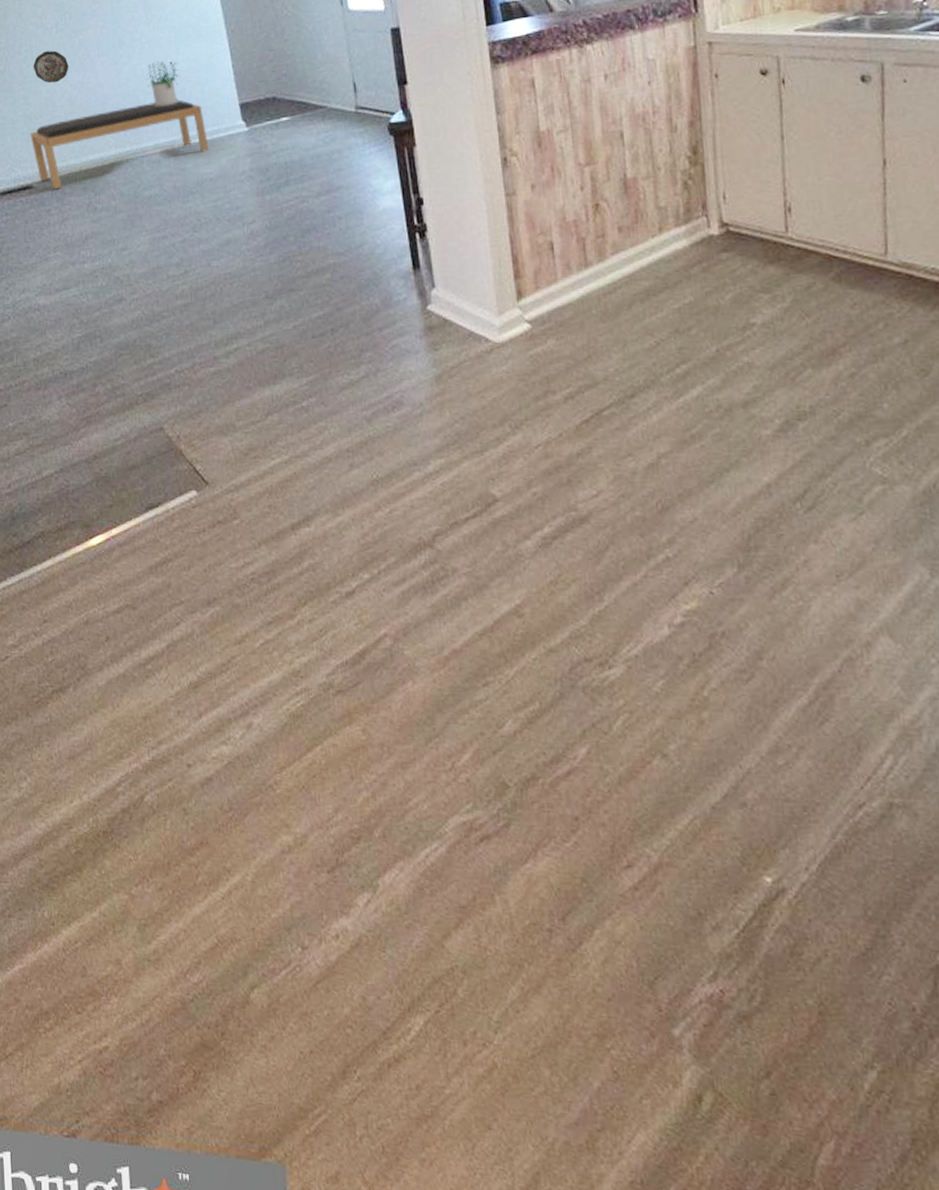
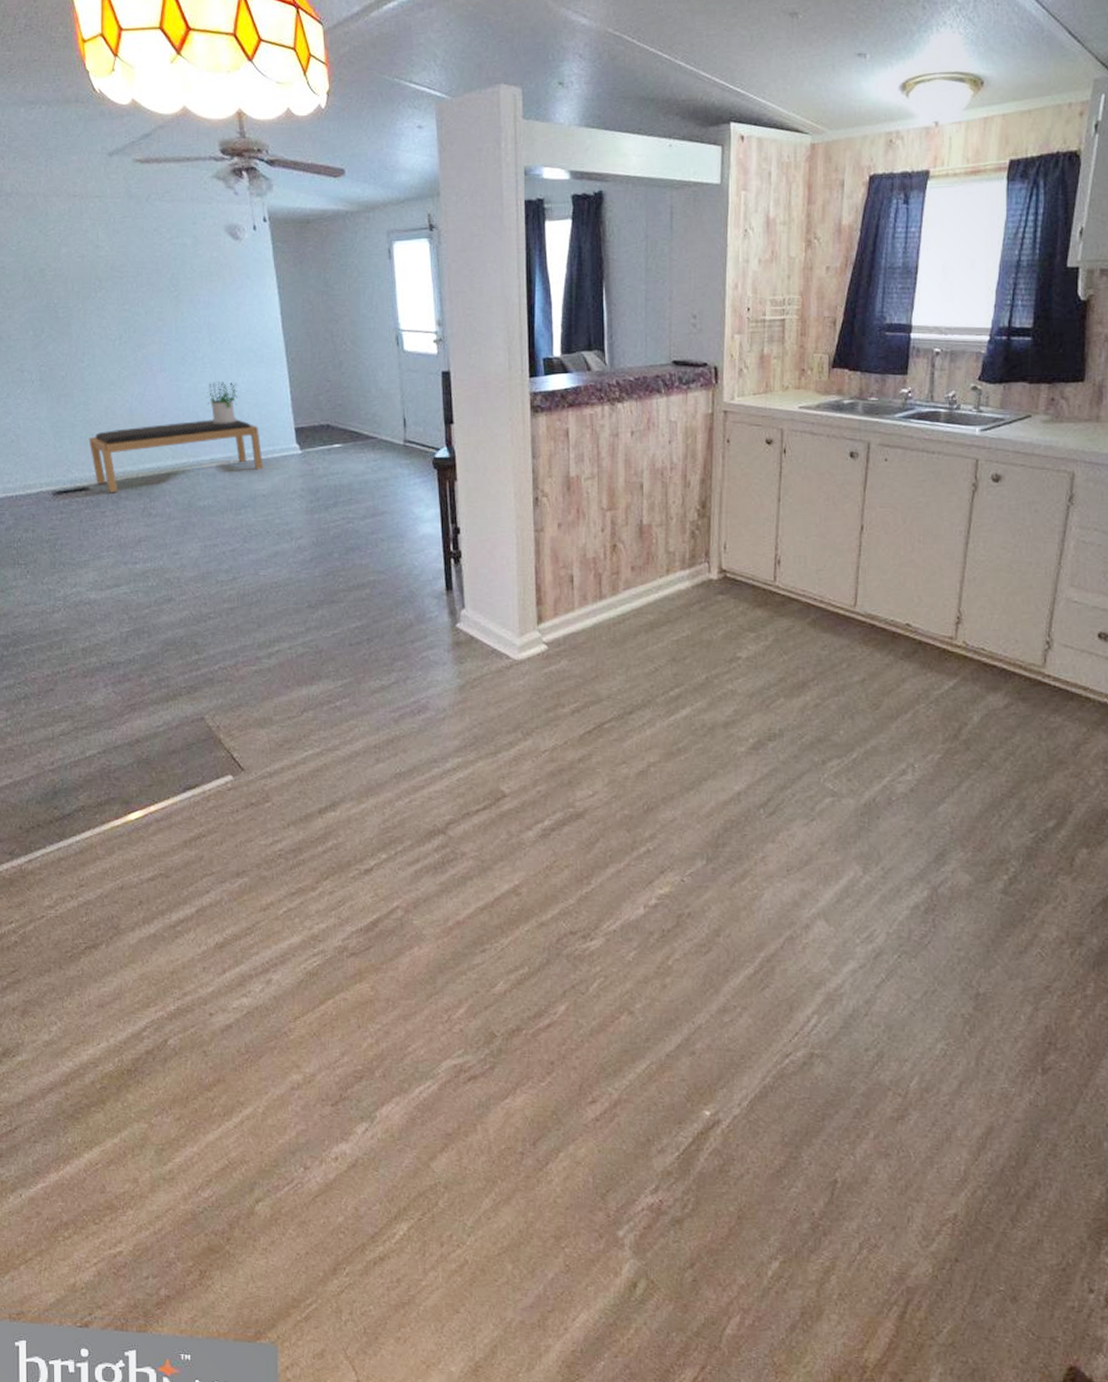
decorative plate: present [33,50,69,84] -> none [95,361,131,393]

